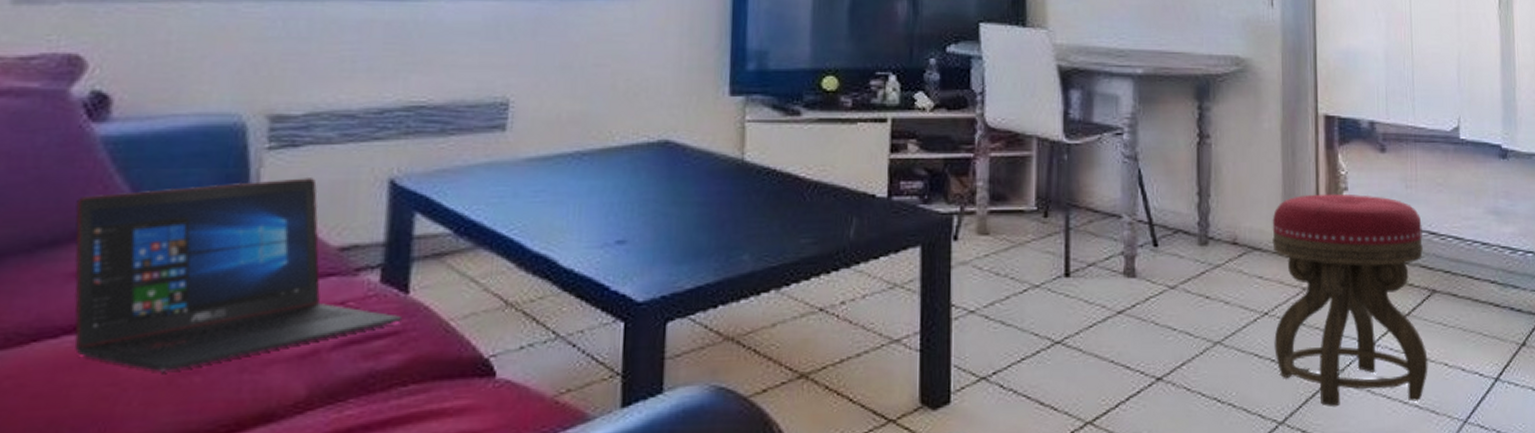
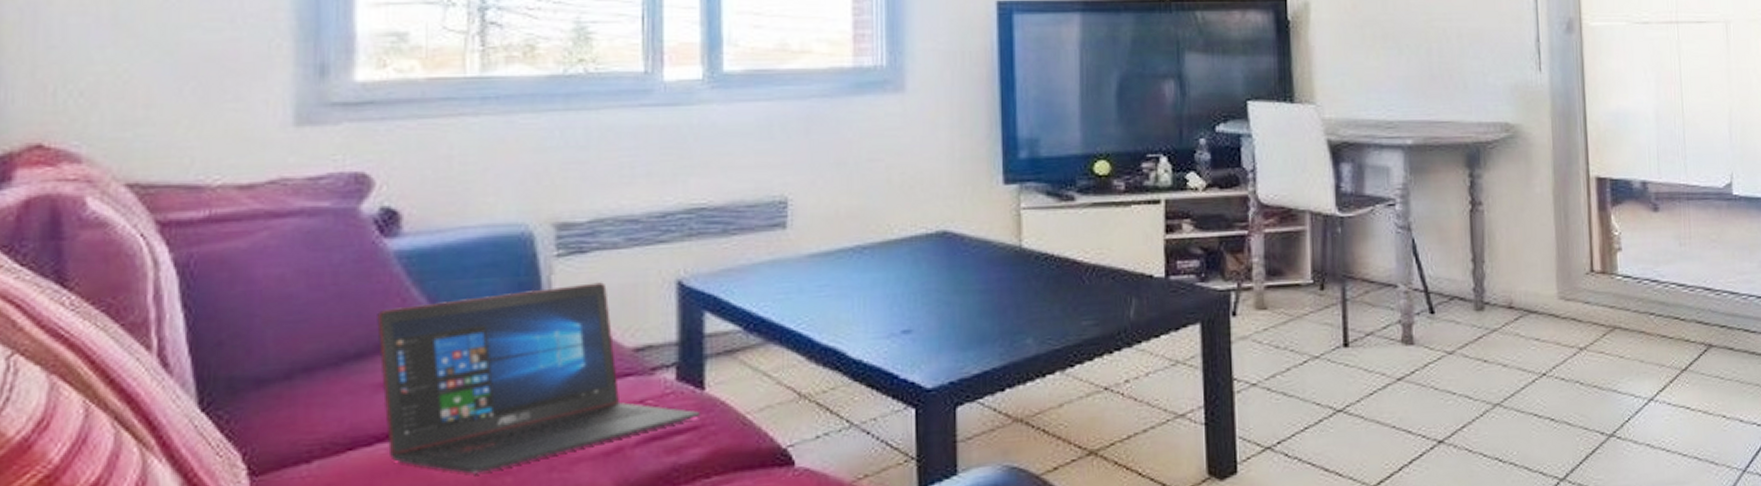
stool: present [1272,193,1428,407] -> none [1547,254,1707,462]

